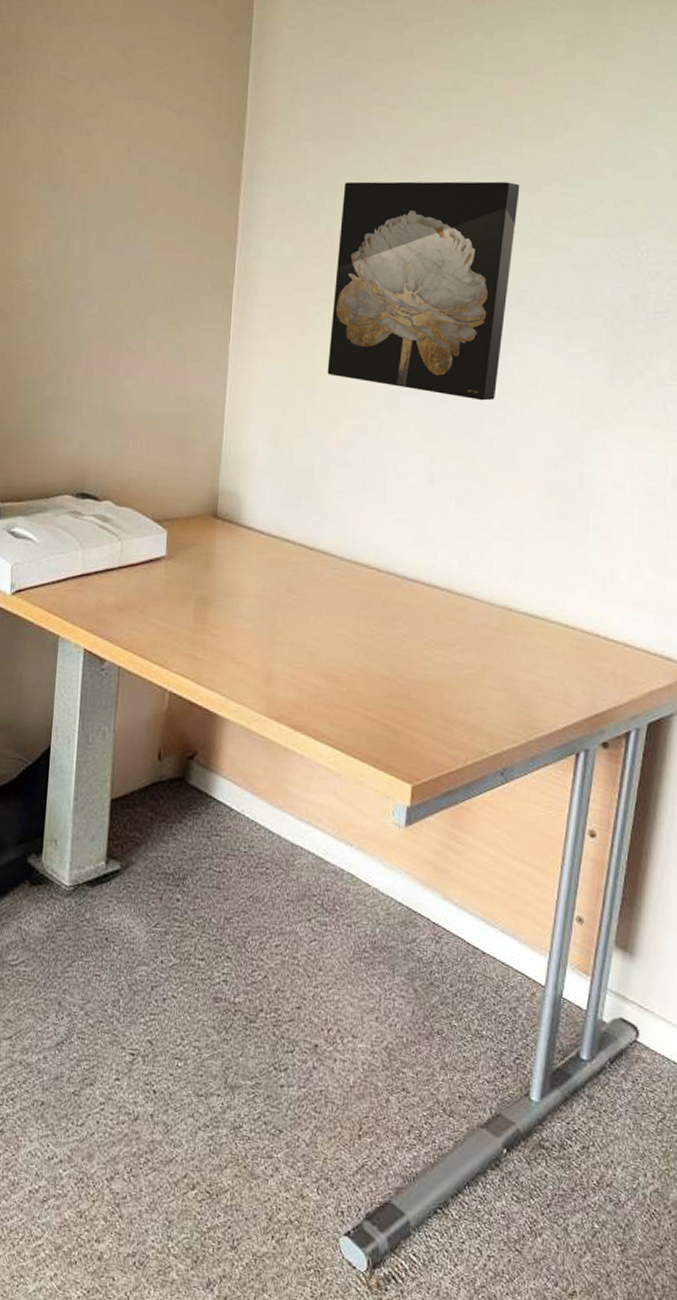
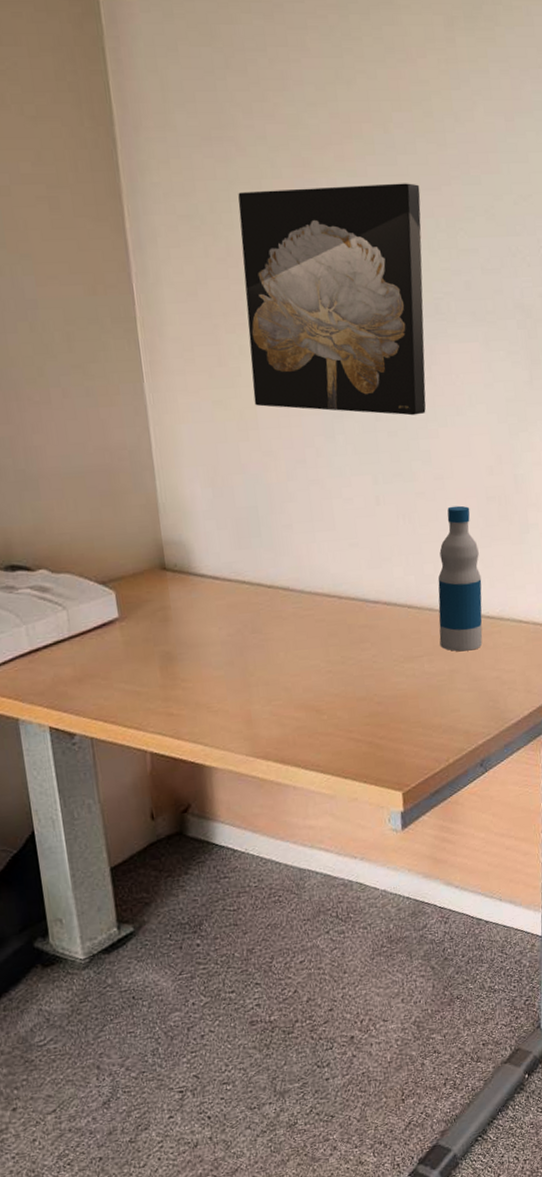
bottle: none [475,495,531,648] -> present [438,505,483,652]

